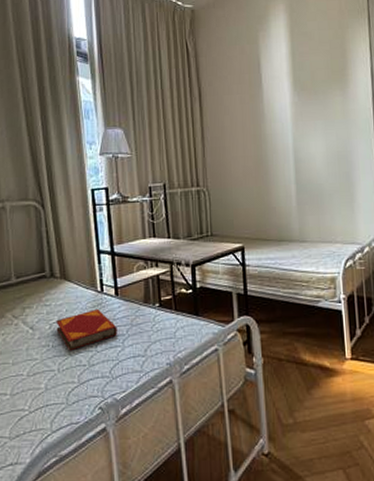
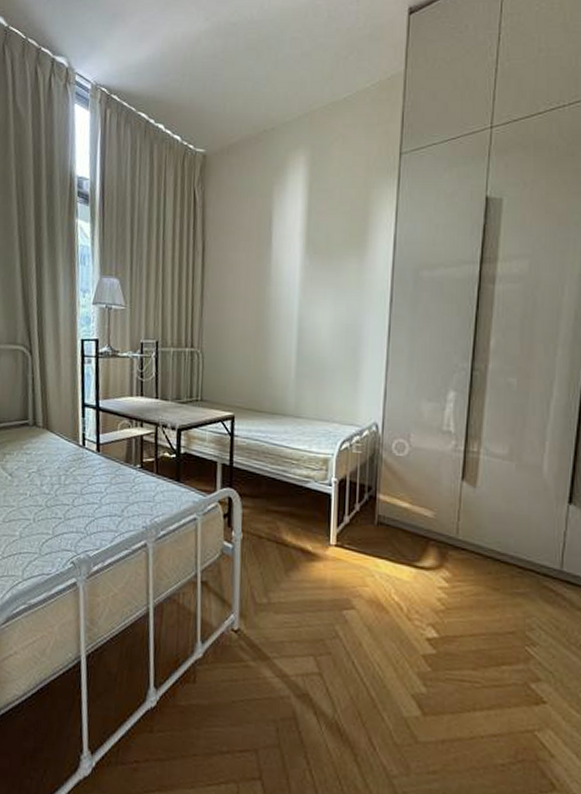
hardback book: present [56,309,117,351] -> none [35,463,96,502]

